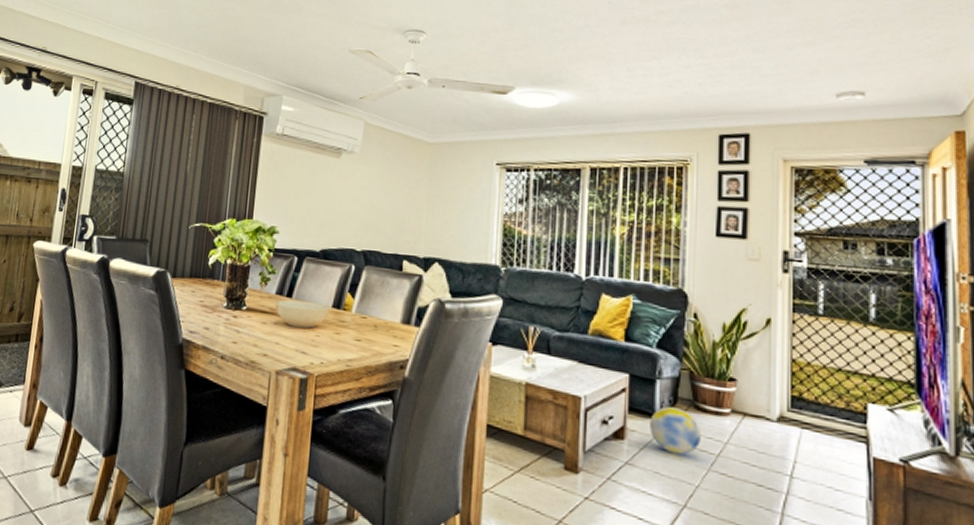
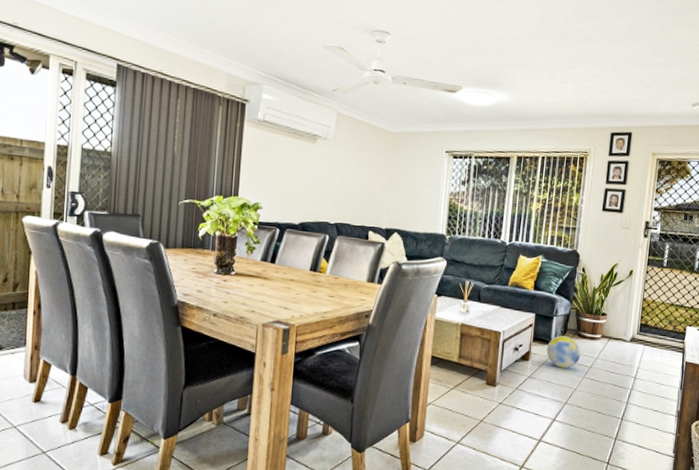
bowl: present [275,299,330,329] -> none [261,265,308,288]

